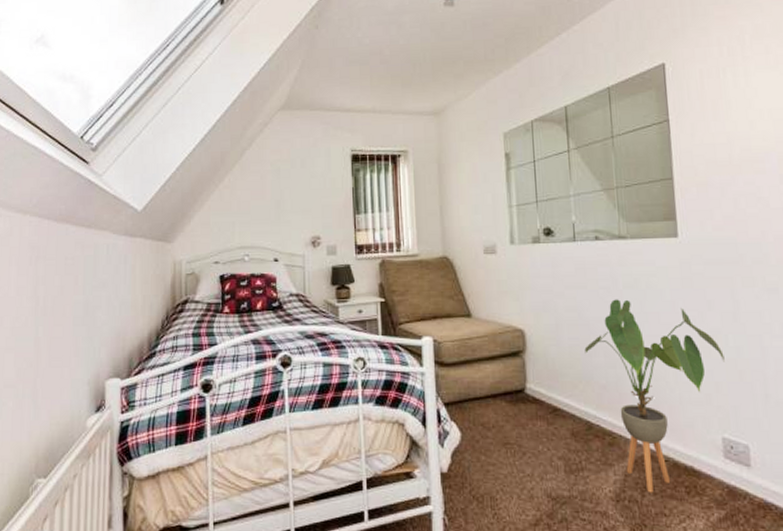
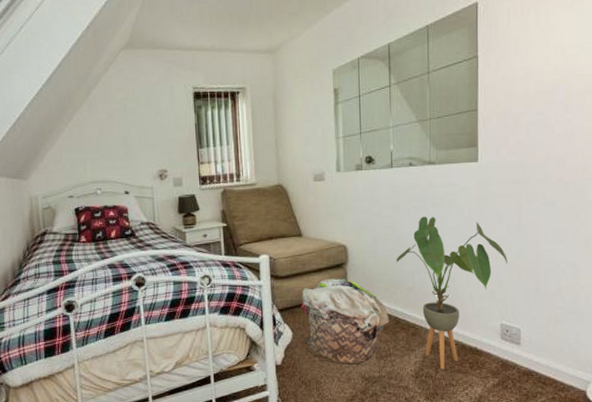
laundry basket: none [471,369,579,479] -> present [301,278,389,365]

